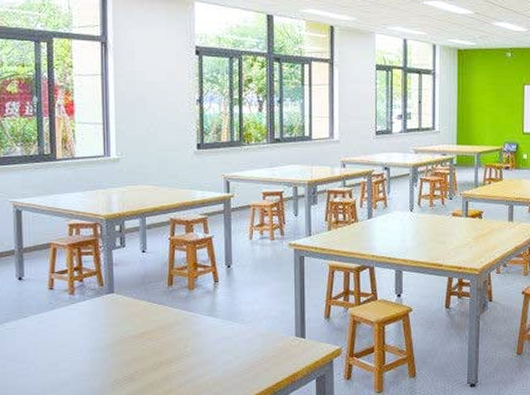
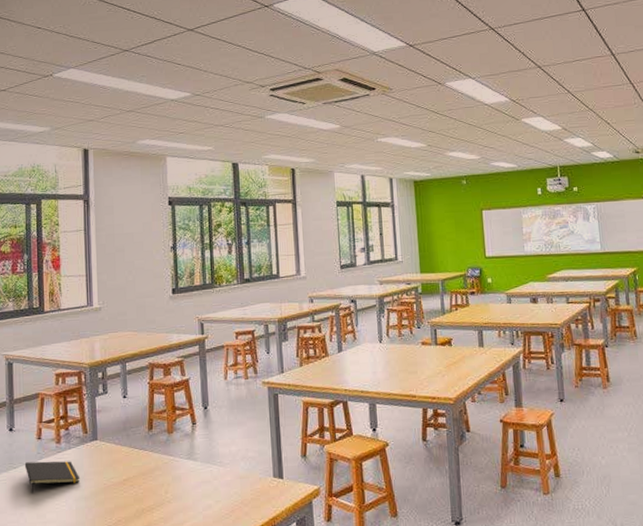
notepad: none [35,311,96,342] -> present [24,461,80,493]

